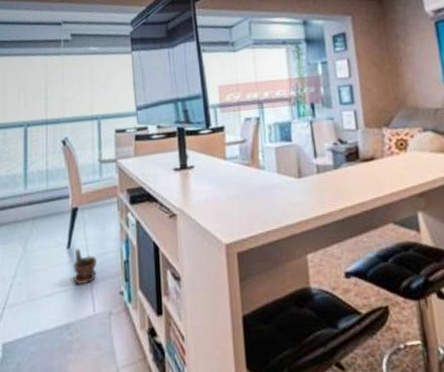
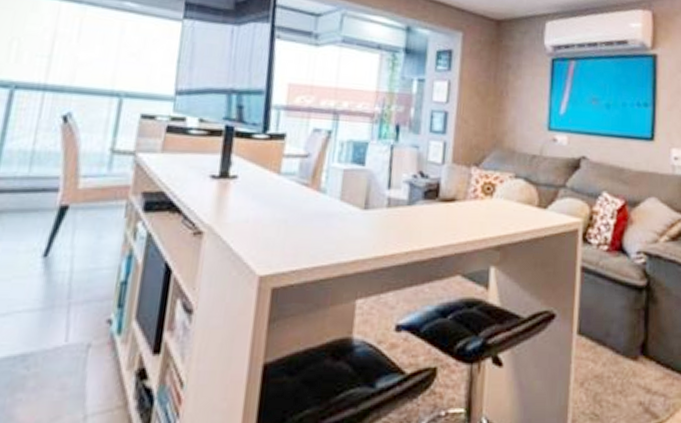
potted plant: present [73,249,98,285] -> none [44,259,85,307]

